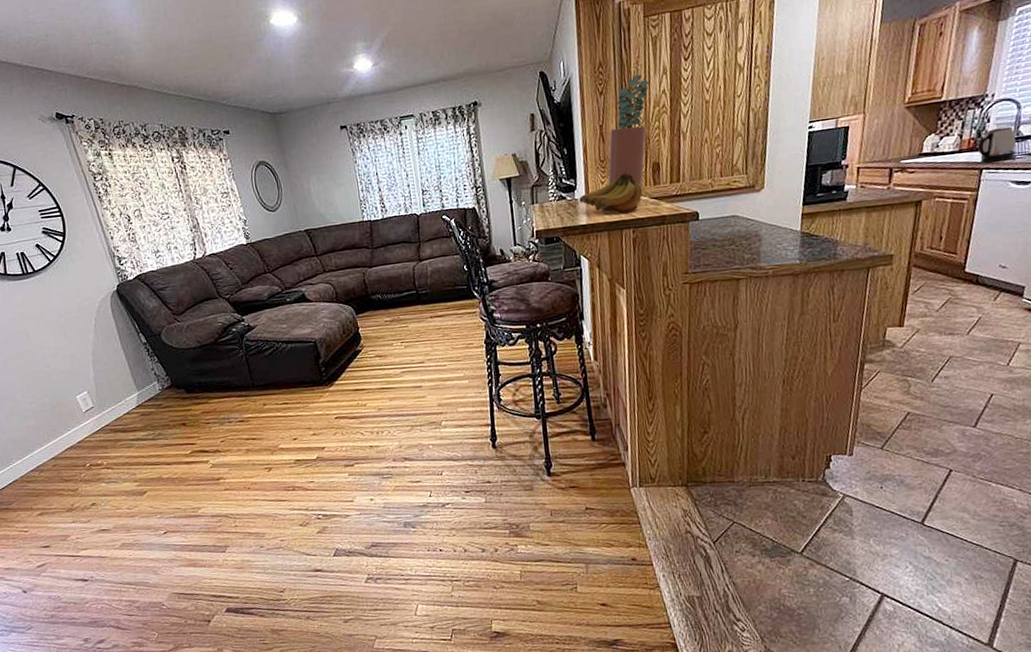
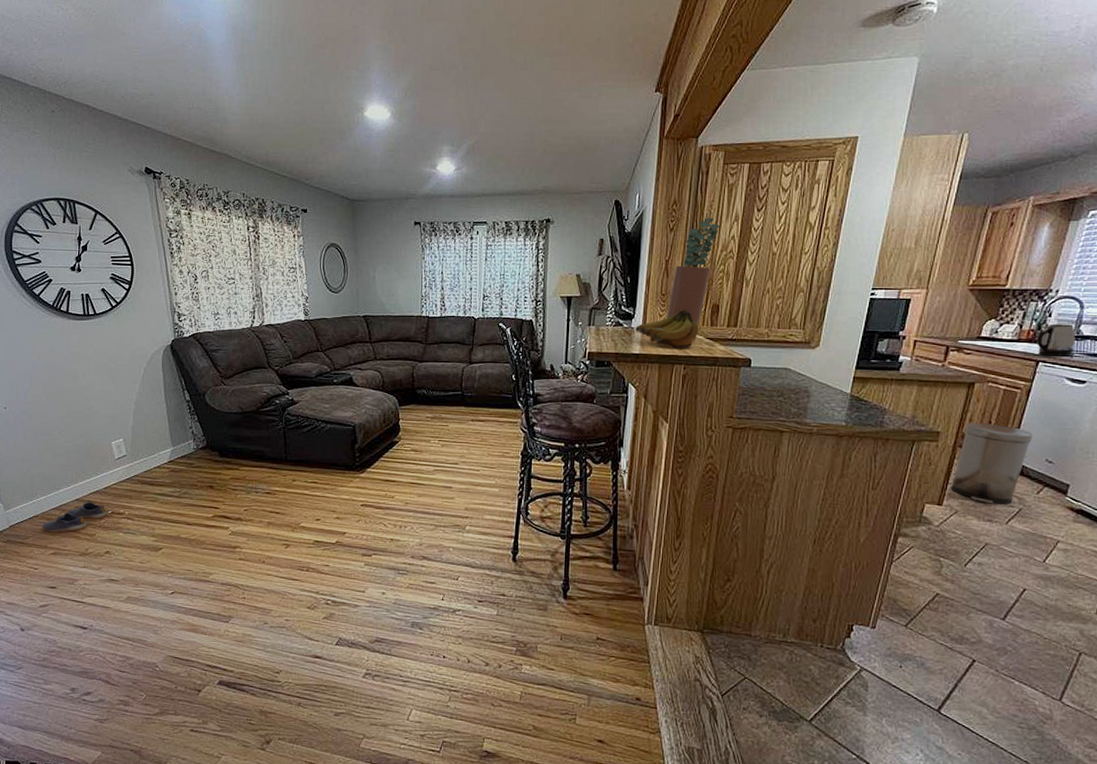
shoe: none [23,457,86,494] -> present [42,500,107,532]
pedal bin: none [910,238,985,317] -> present [951,422,1033,505]

